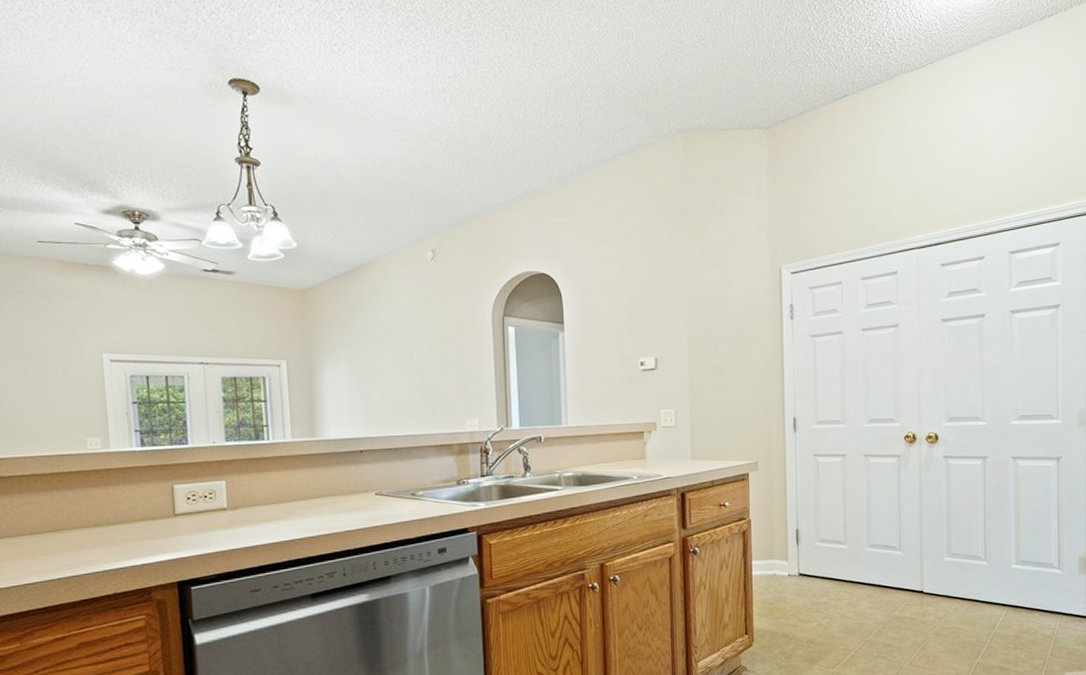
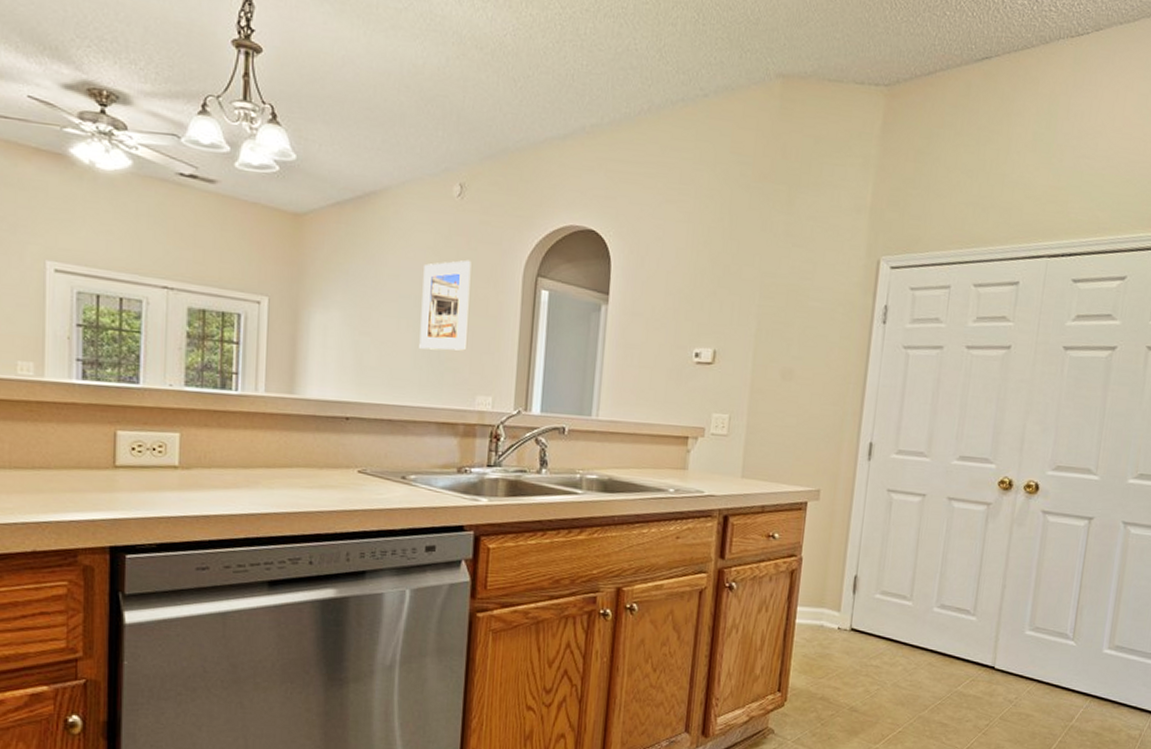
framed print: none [410,310,452,387] -> present [419,259,472,351]

